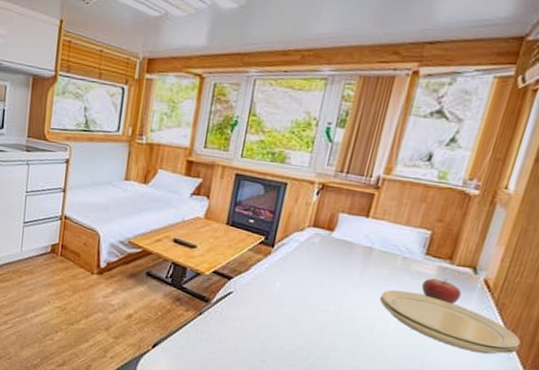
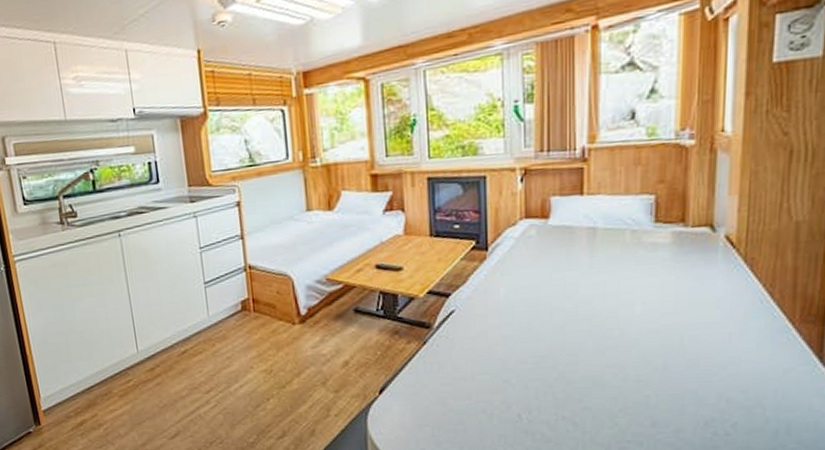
plate: present [379,290,521,355] -> none [616,266,782,319]
fruit: present [421,278,462,304] -> none [660,244,704,271]

